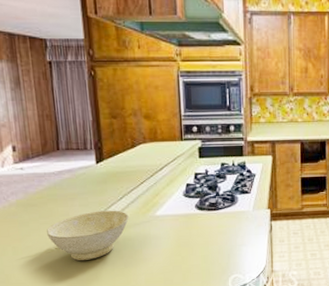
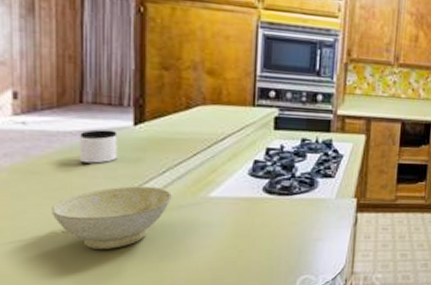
mug: none [60,169,87,197] -> present [80,129,118,165]

